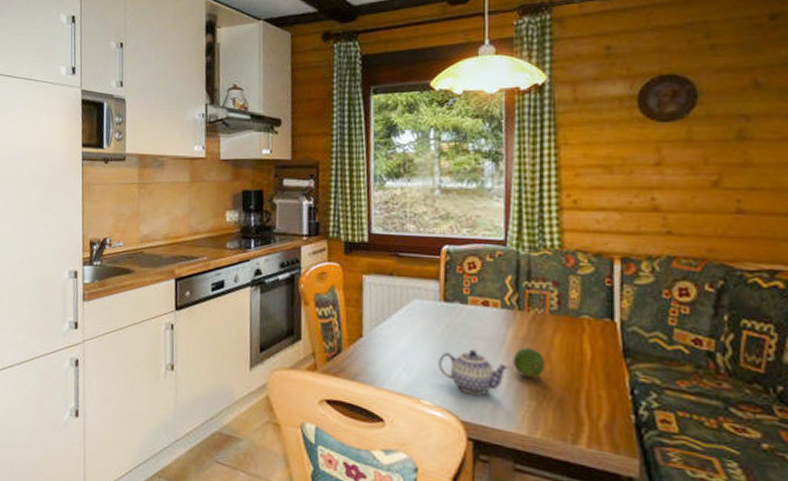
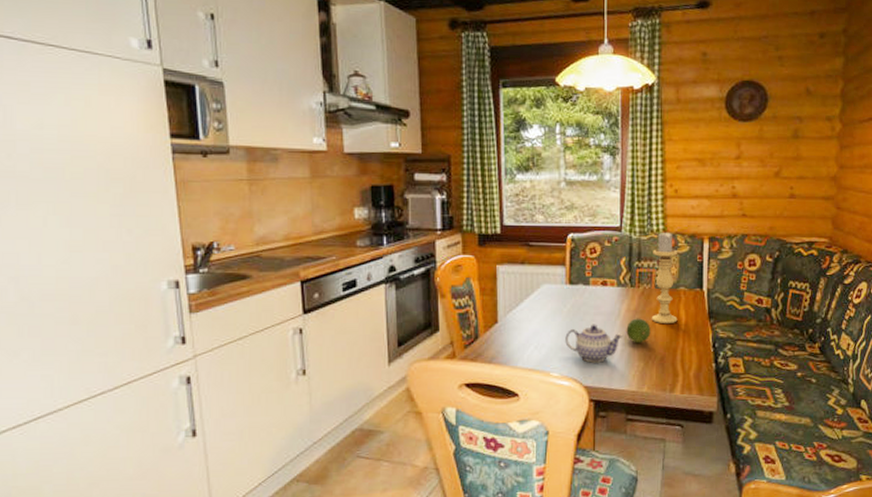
candle holder: none [545,248,581,359] -> present [651,232,678,324]

